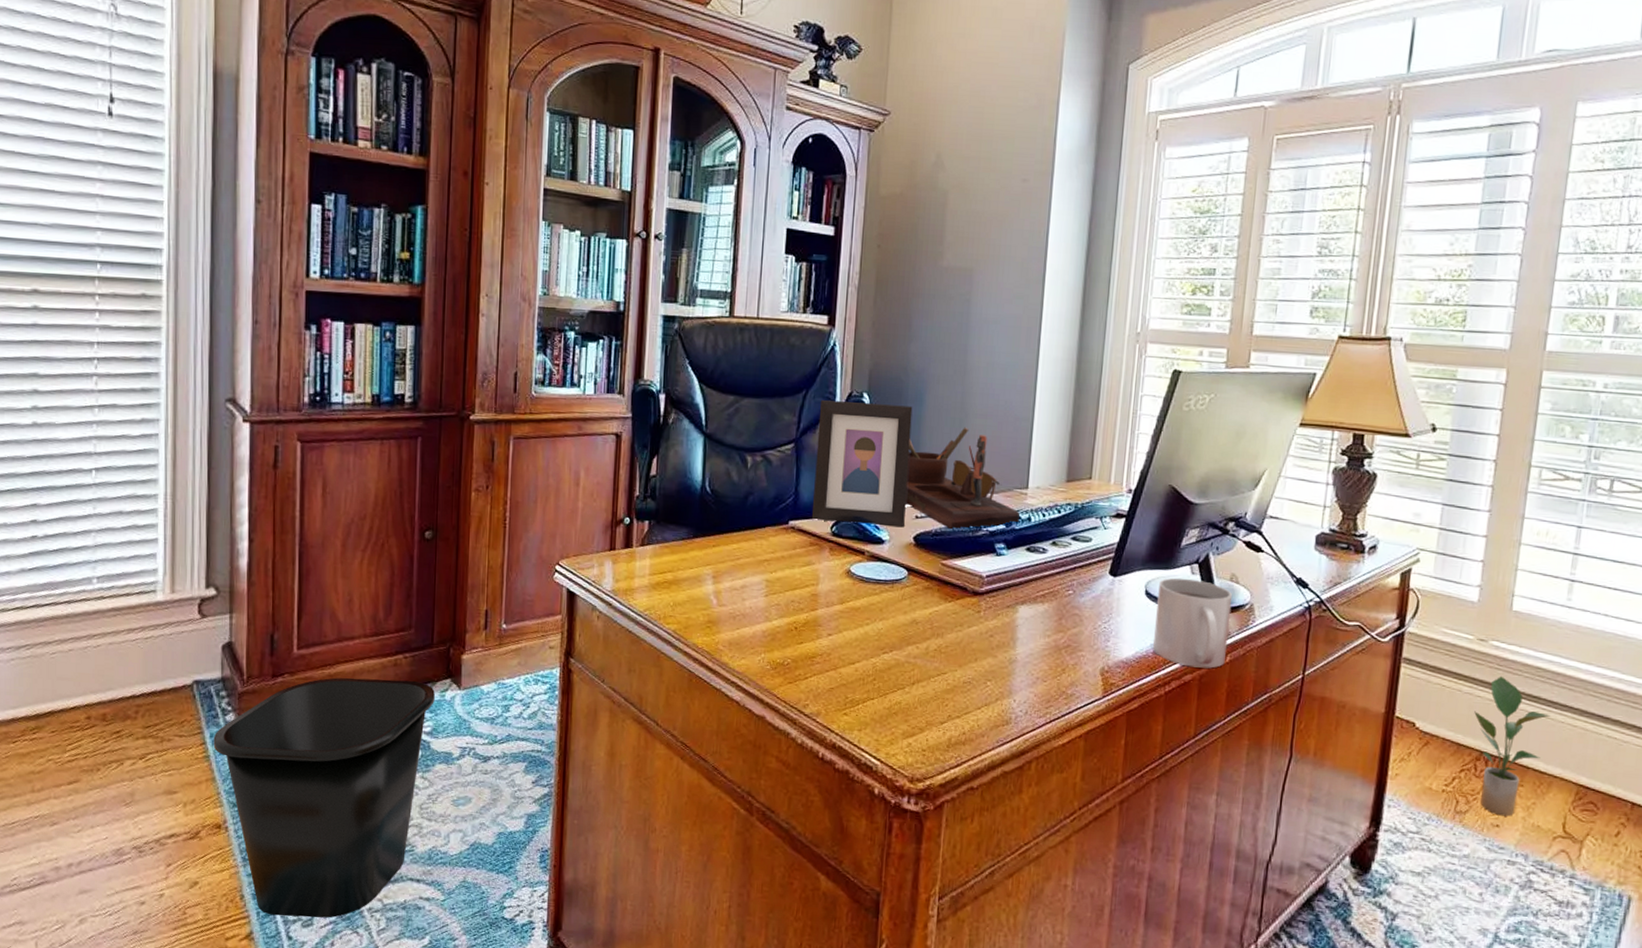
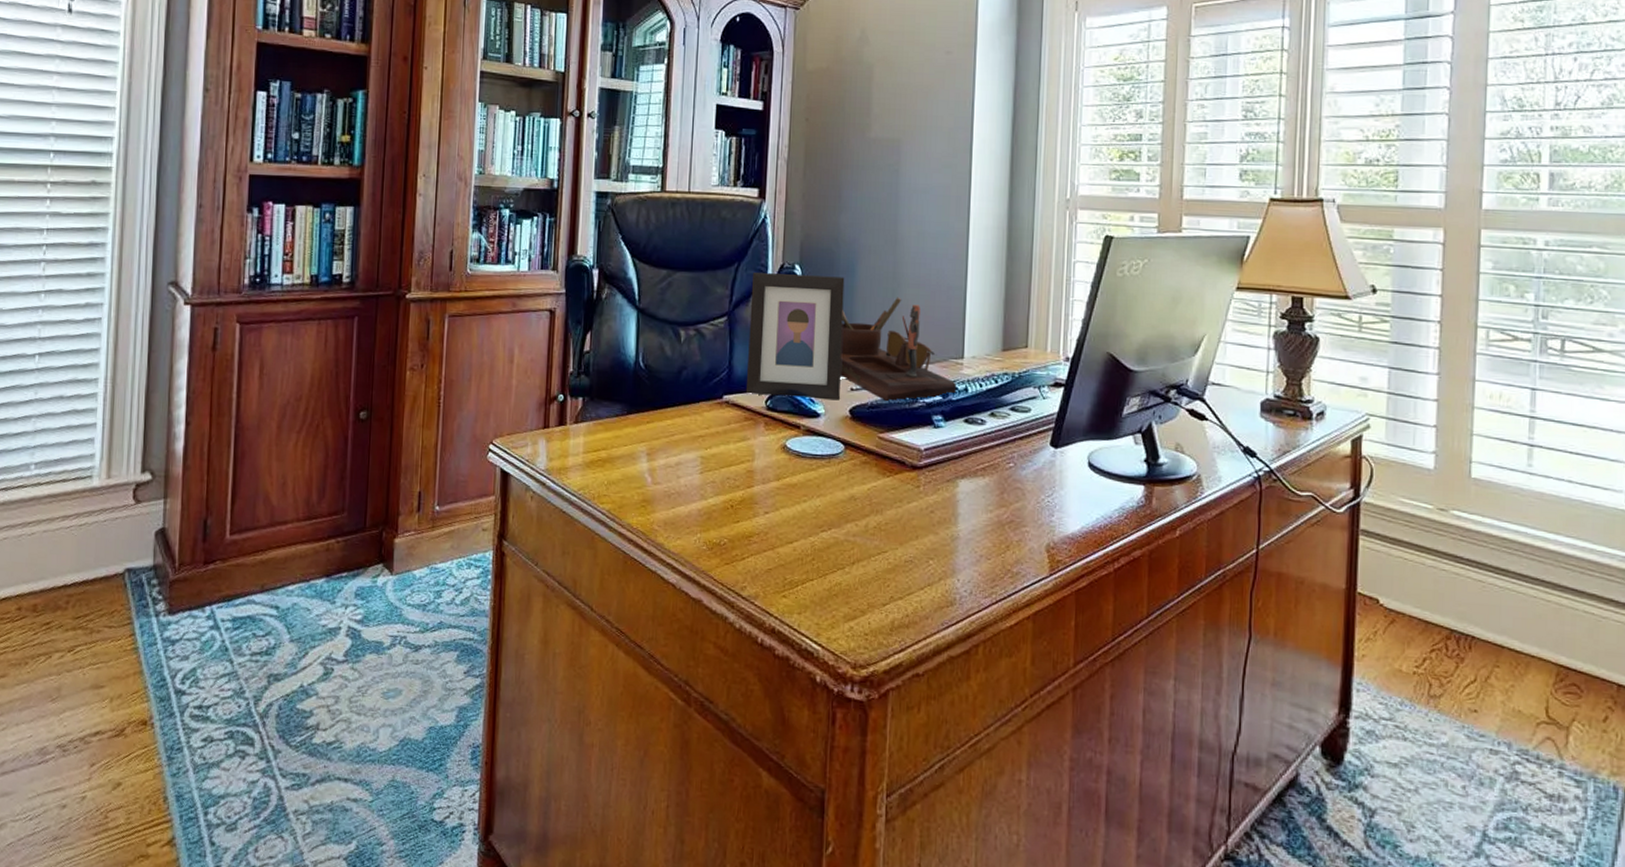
waste bin: present [213,677,435,918] -> none [142,563,367,822]
mug: present [1152,577,1233,669] -> none [1098,448,1179,544]
potted plant: present [1474,676,1550,817] -> none [1440,547,1521,701]

